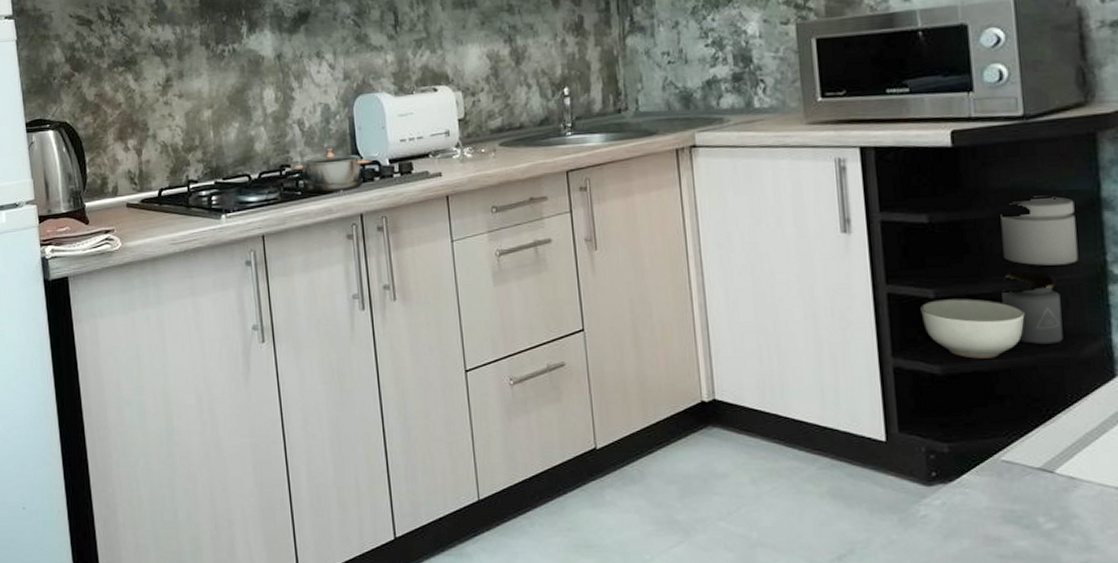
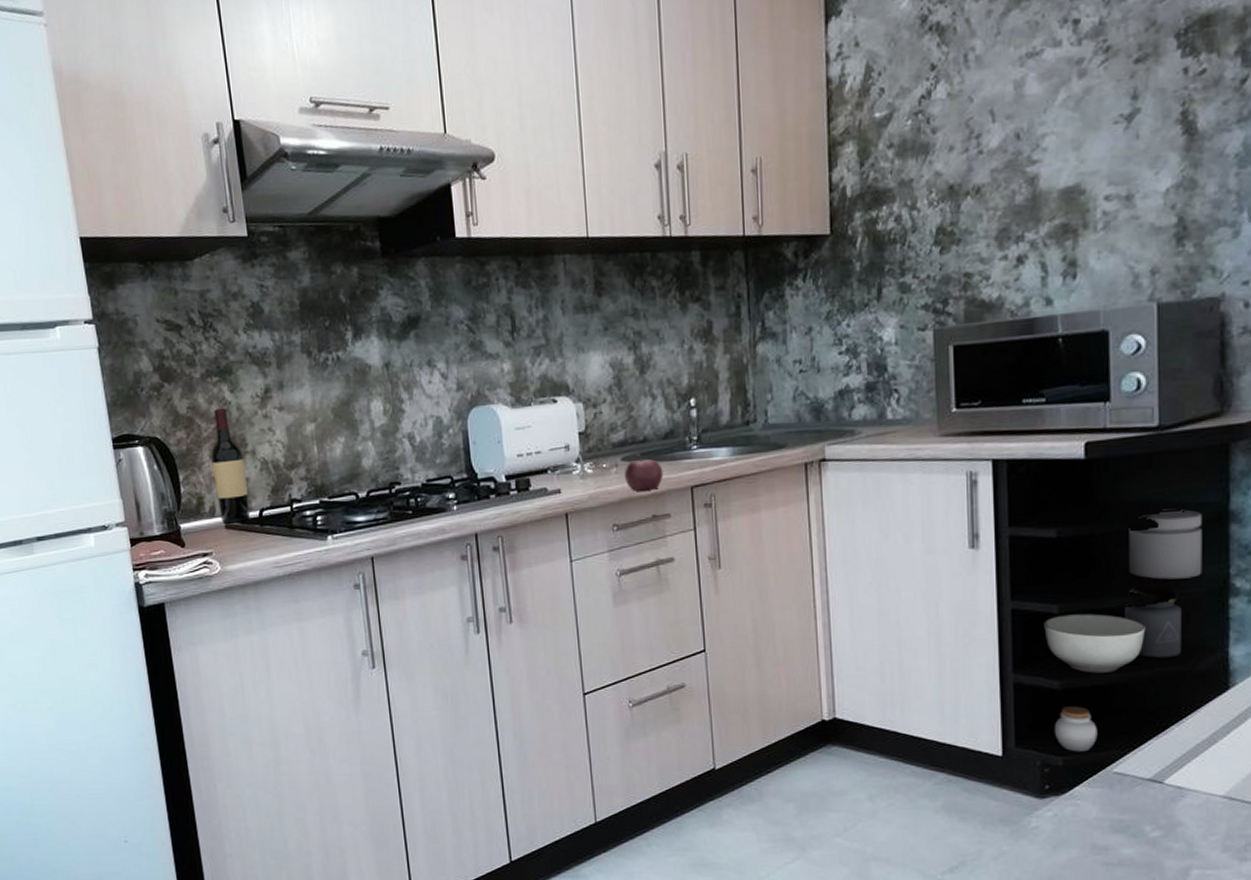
wine bottle: none [115,95,150,204] -> present [211,408,251,525]
cooking pot: present [290,147,372,194] -> none [400,463,488,513]
fruit: none [501,139,540,175] -> present [623,453,664,491]
jar: none [937,392,983,439] -> present [1054,706,1098,752]

